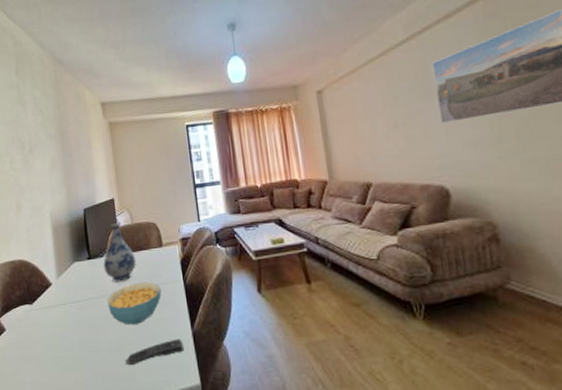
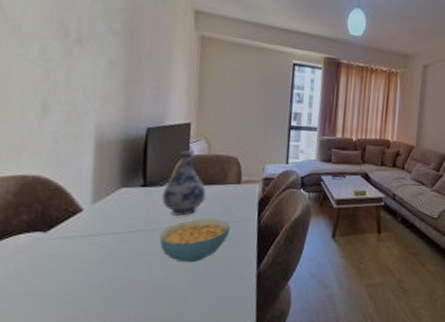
remote control: present [124,338,184,366] -> none [170,278,245,305]

